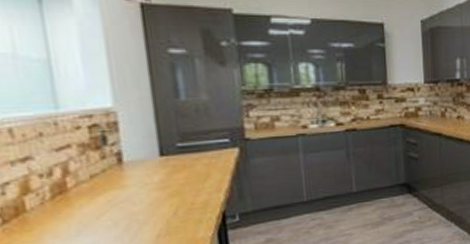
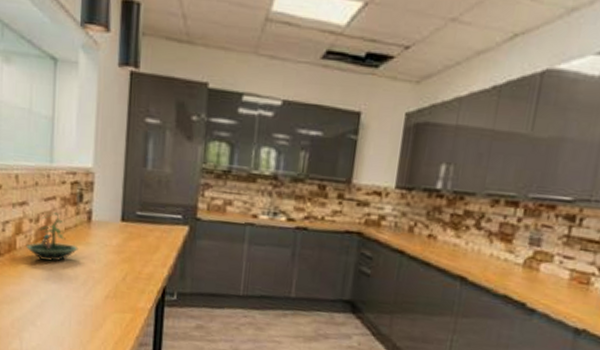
terrarium: none [39,161,113,216] -> present [26,212,79,262]

